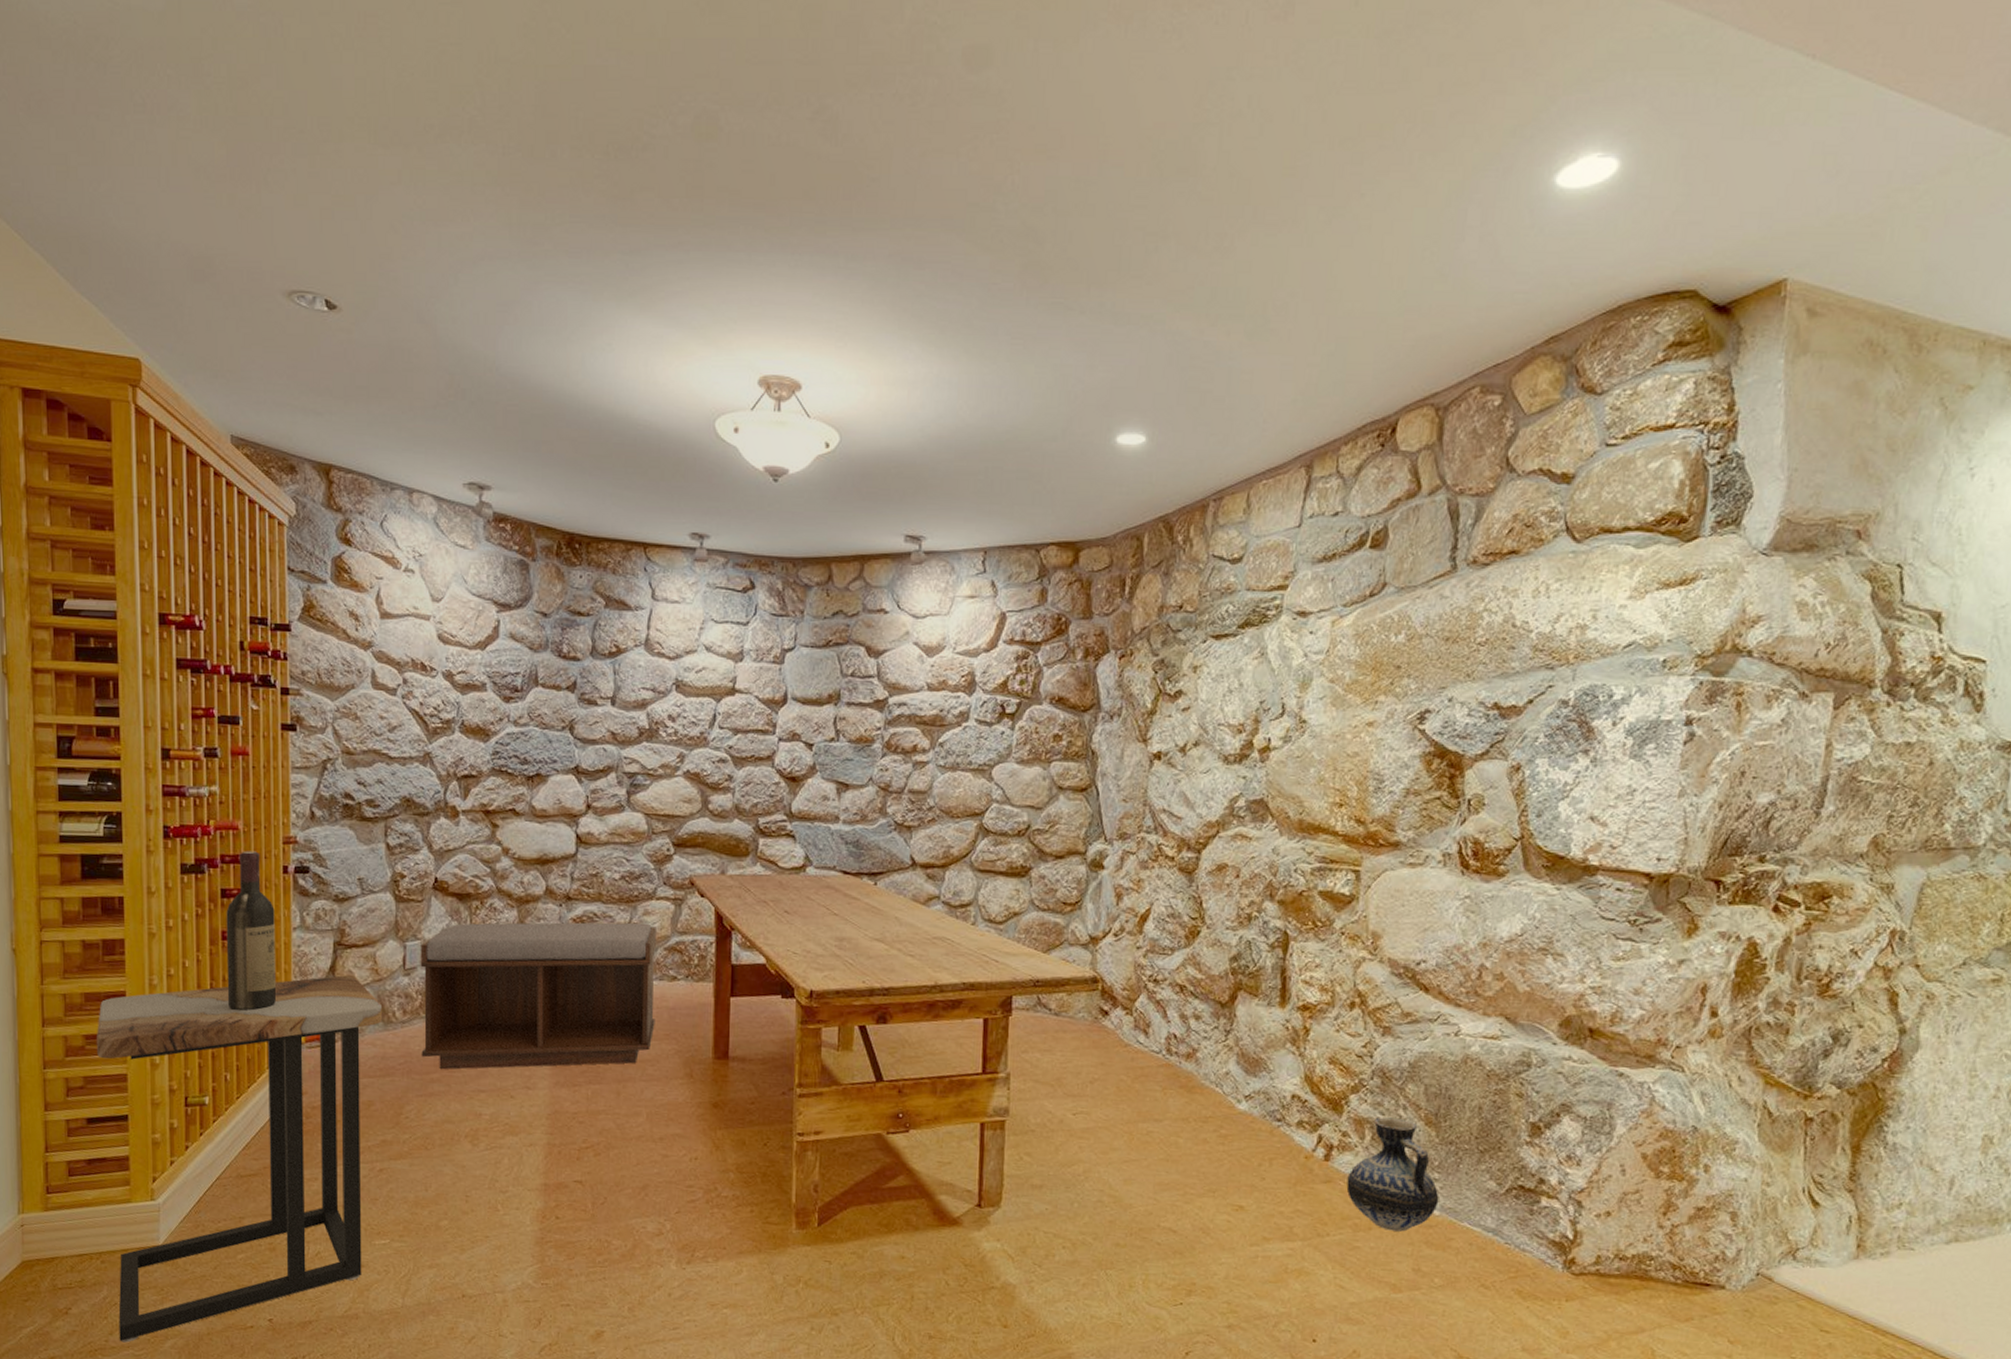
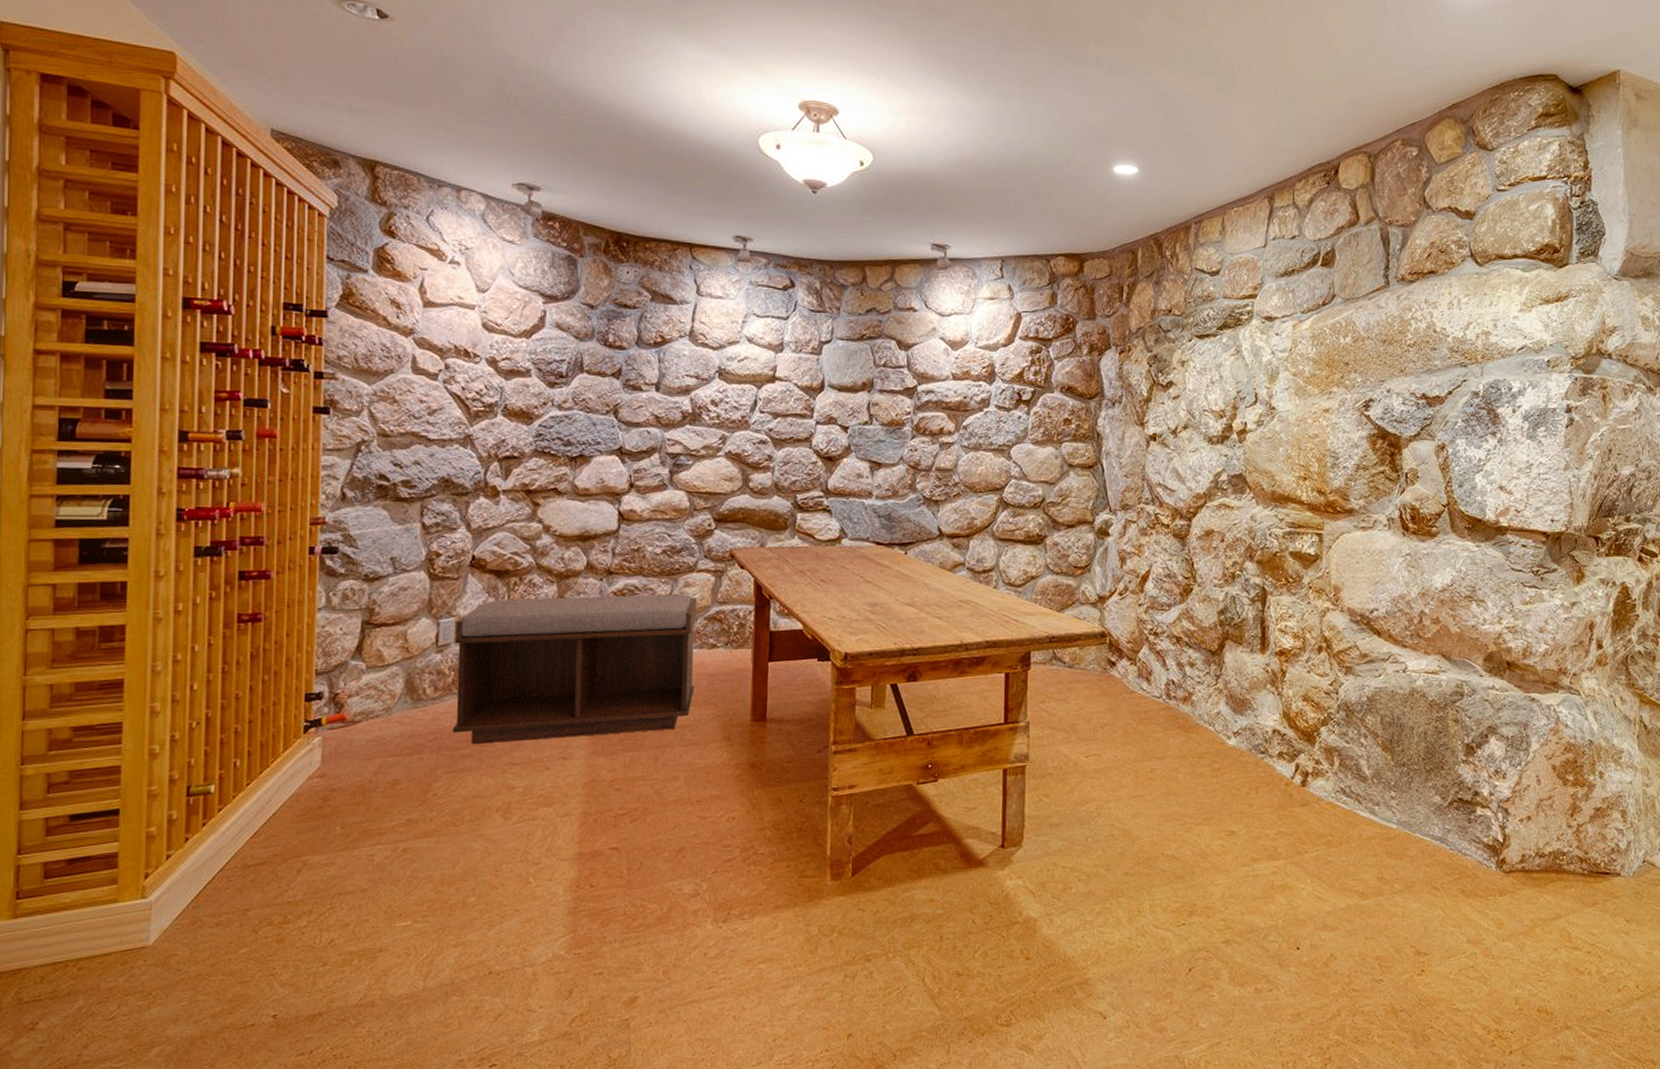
side table: present [96,975,383,1343] -> none [85,654,412,1055]
wine bottle: present [226,851,277,1011] -> none [240,532,298,695]
ceramic jug: present [1346,1117,1439,1232] -> none [1320,745,1396,845]

